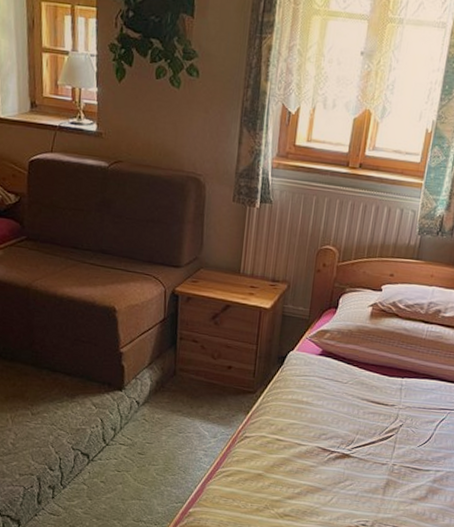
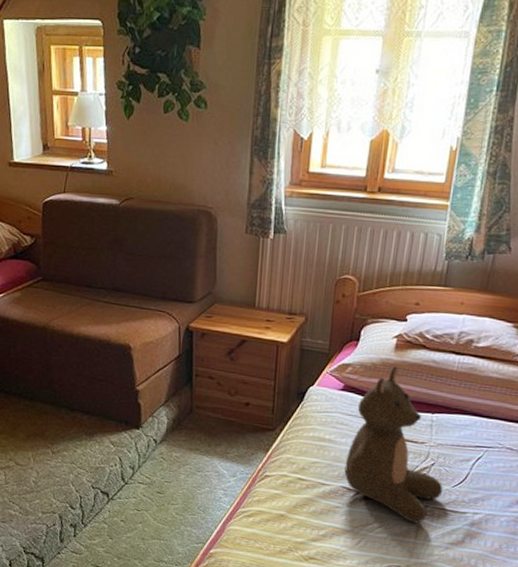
stuffed bear: none [320,333,410,481] -> present [344,366,443,524]

